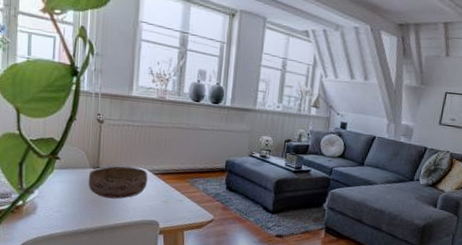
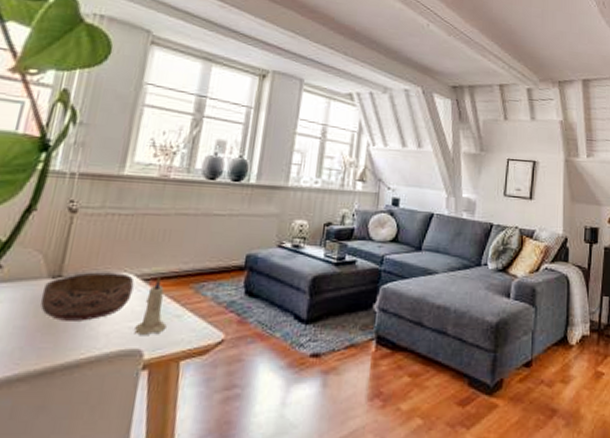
candle: none [152,173,173,212] -> present [134,278,167,335]

